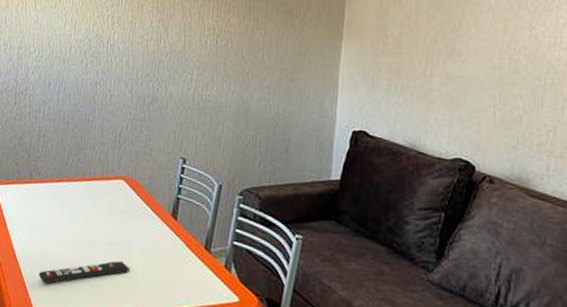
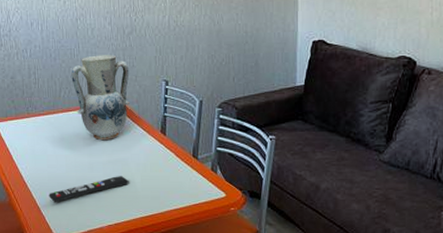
vase: none [82,123,145,218] -> present [71,55,130,141]

